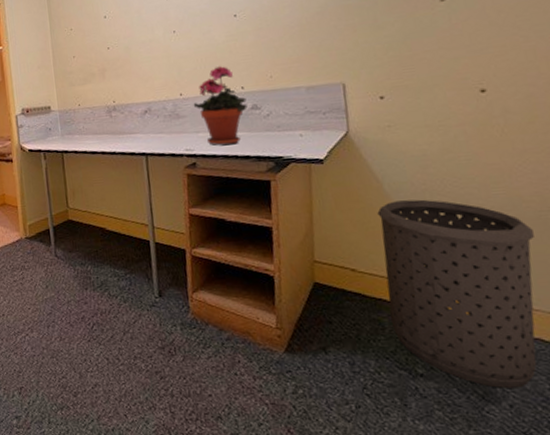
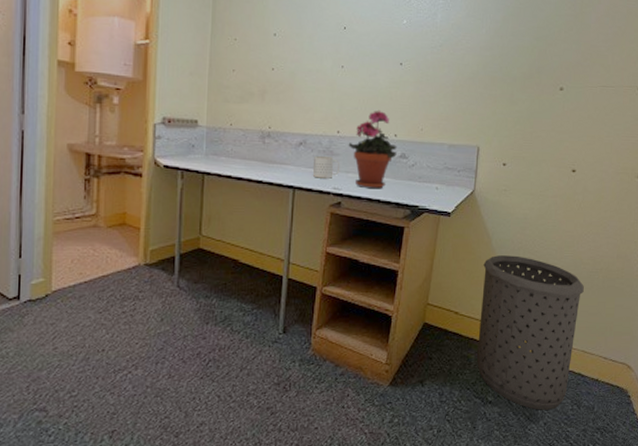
mug: none [161,119,190,143] -> present [313,156,341,179]

